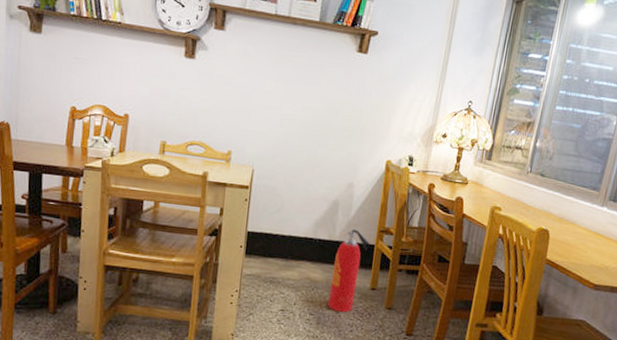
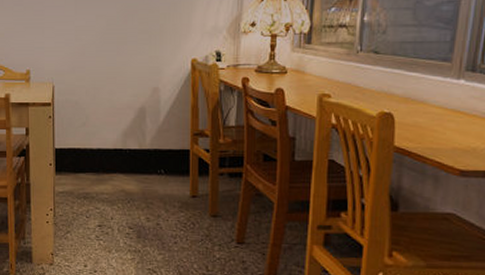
fire extinguisher: present [327,228,369,313] -> none [146,135,184,223]

